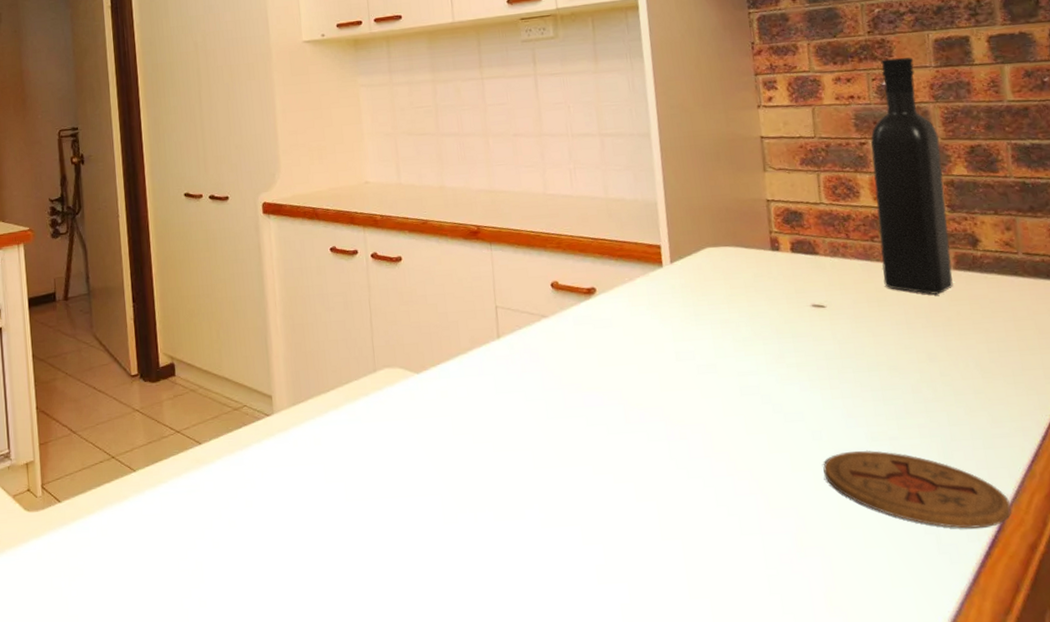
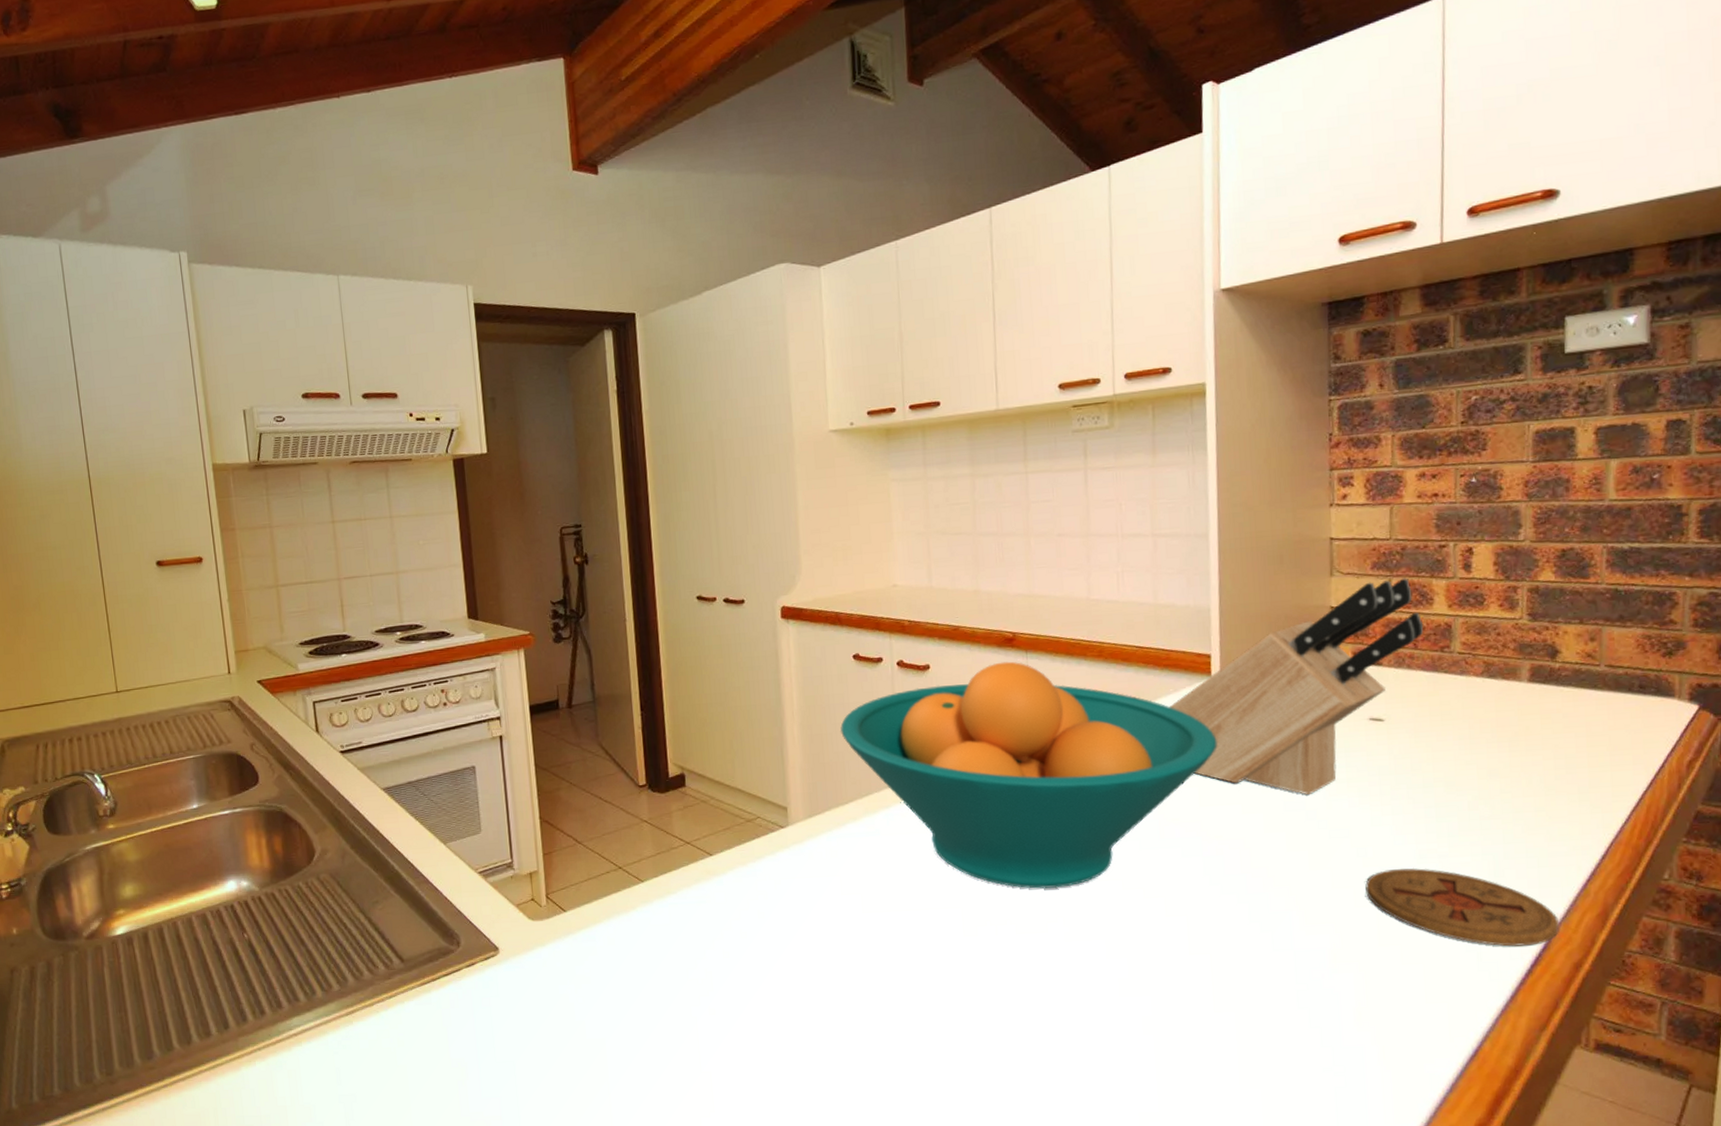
fruit bowl: none [320,253,673,475] -> present [840,661,1218,889]
knife block: none [626,173,854,380] -> present [1170,578,1424,795]
wine bottle: present [870,57,953,295] -> none [1449,451,1528,709]

